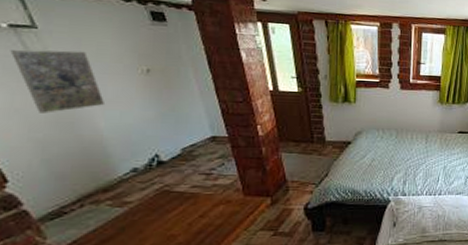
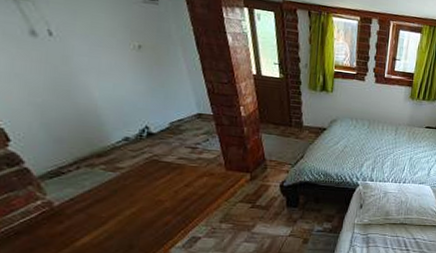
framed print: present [10,49,106,114] -> none [9,16,100,80]

